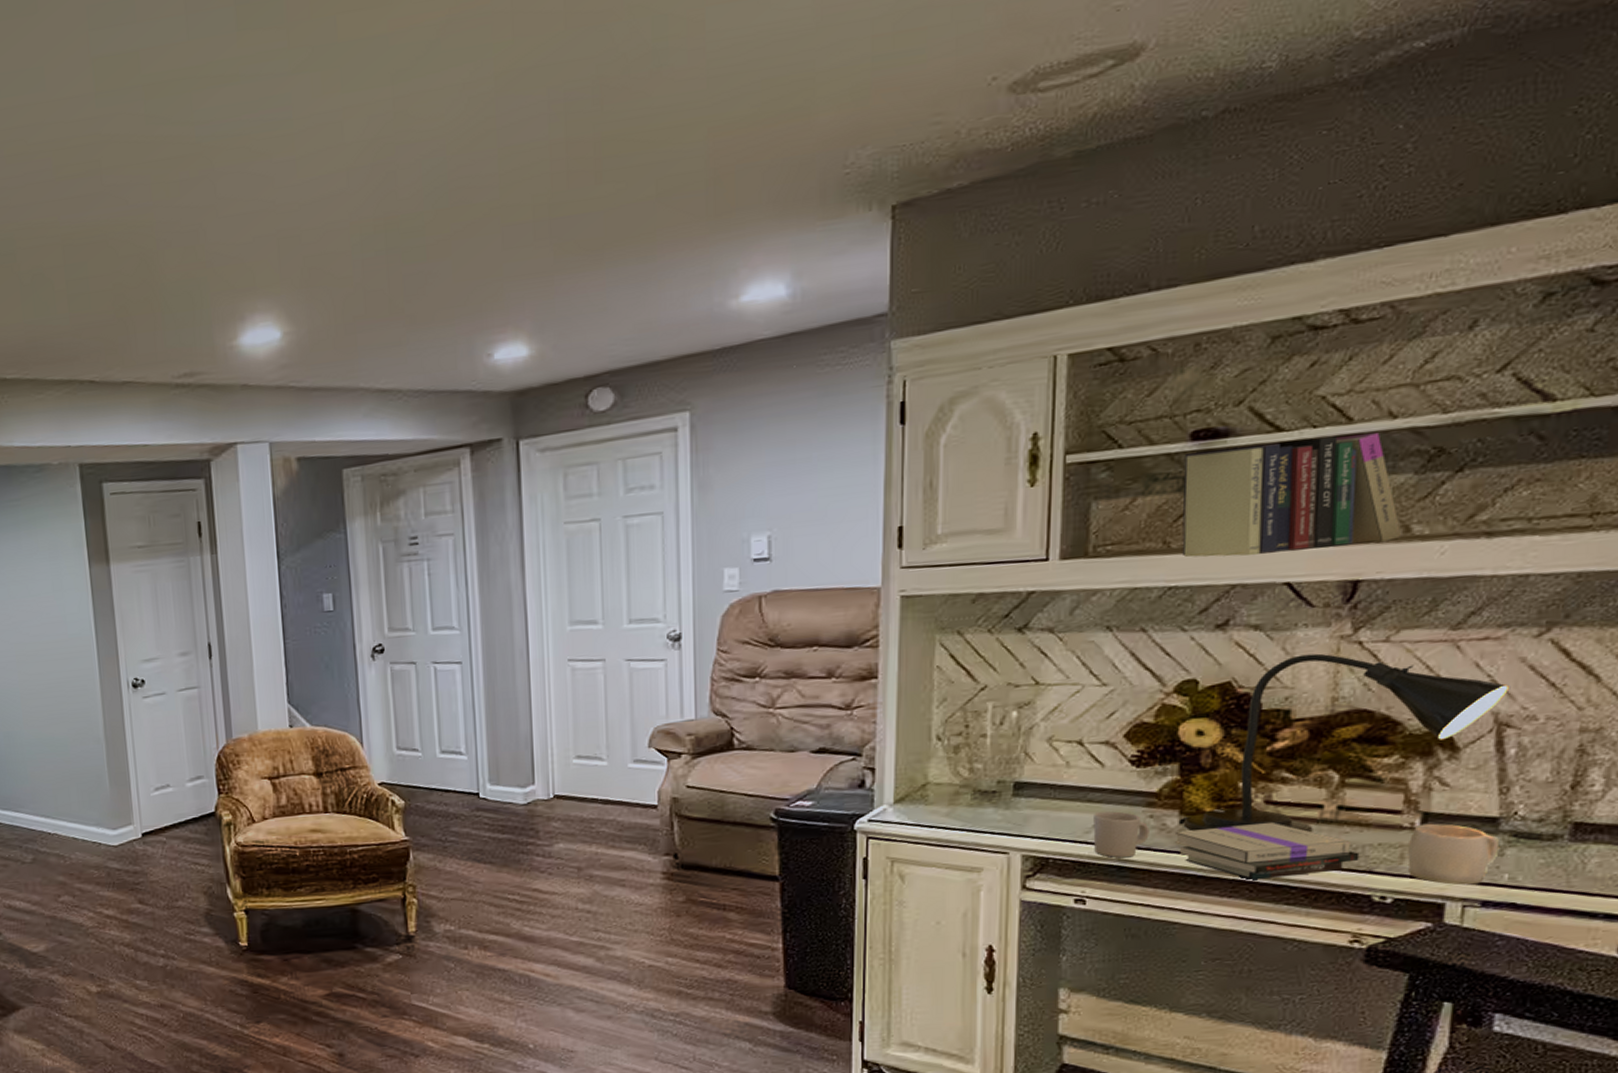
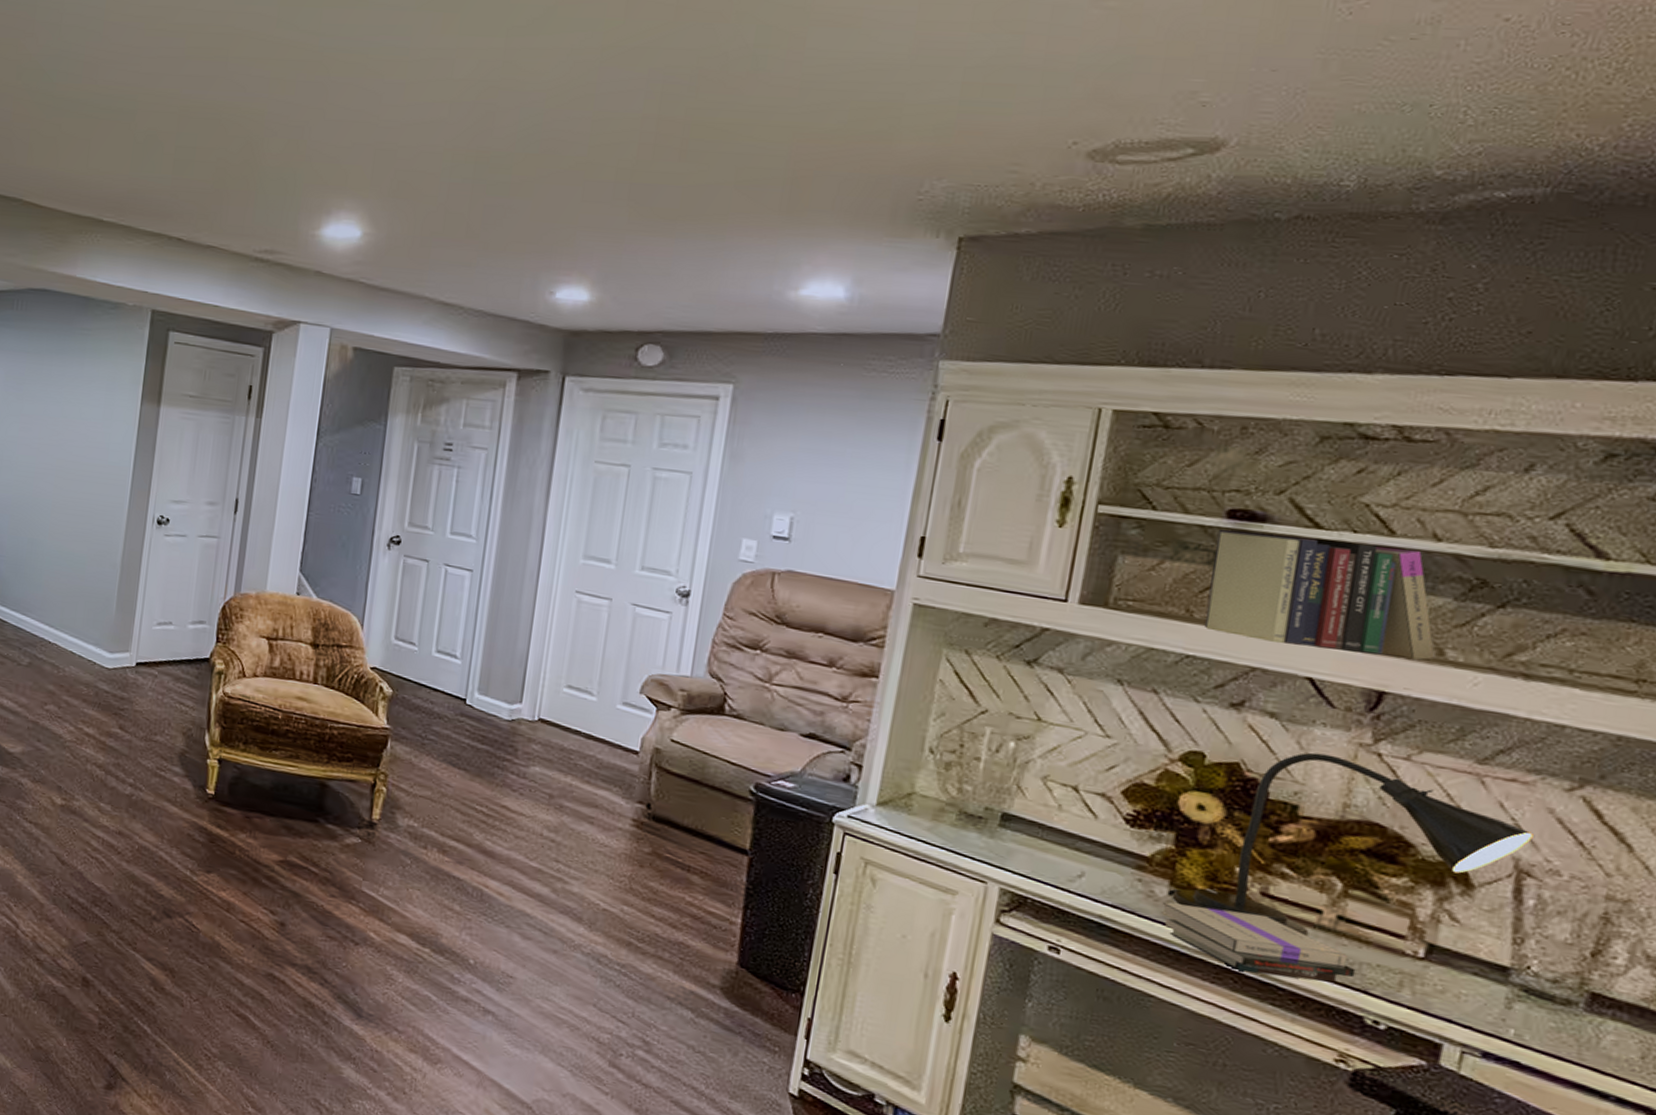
mug: present [1093,810,1150,858] -> none [1076,862,1137,917]
mug: present [1407,823,1499,886] -> none [1406,955,1507,1033]

